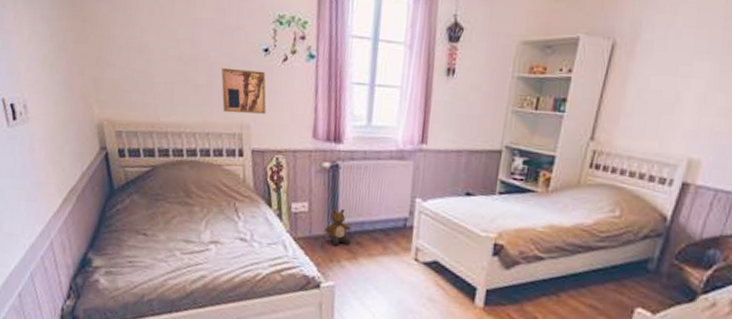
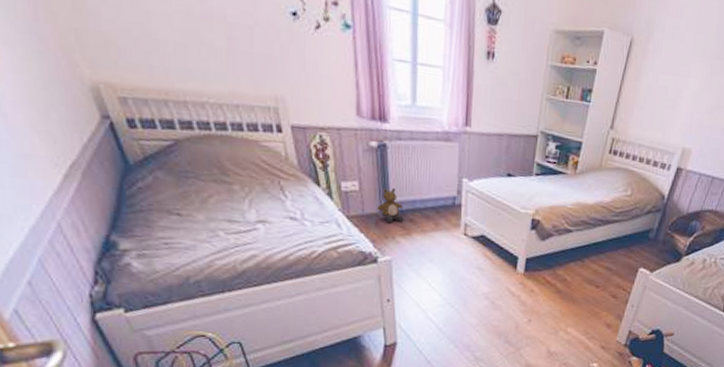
wall art: present [221,67,267,114] -> none [242,29,302,87]

